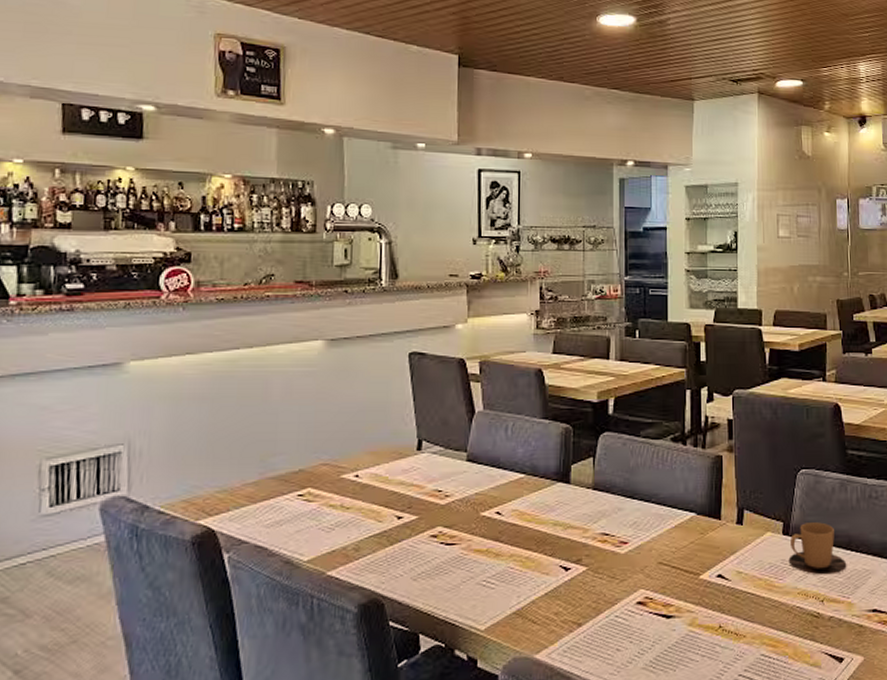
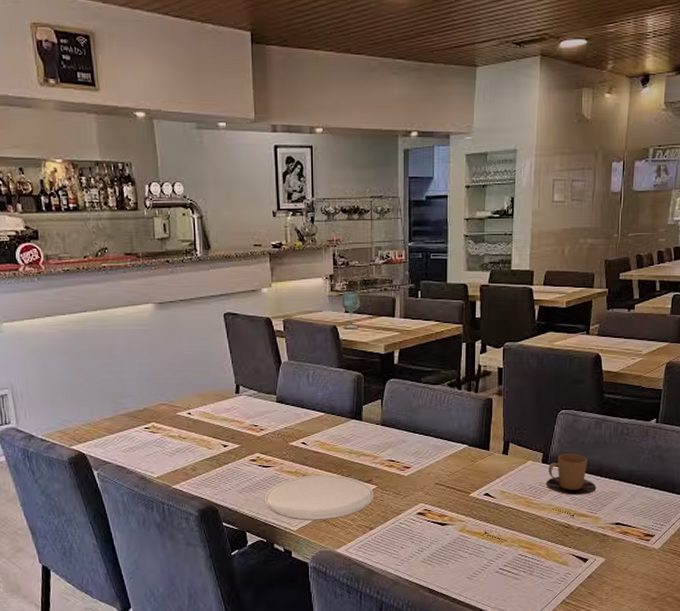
plate: none [445,553,584,617] -> present [264,474,374,521]
wine glass: none [548,329,571,373] -> present [341,291,361,329]

